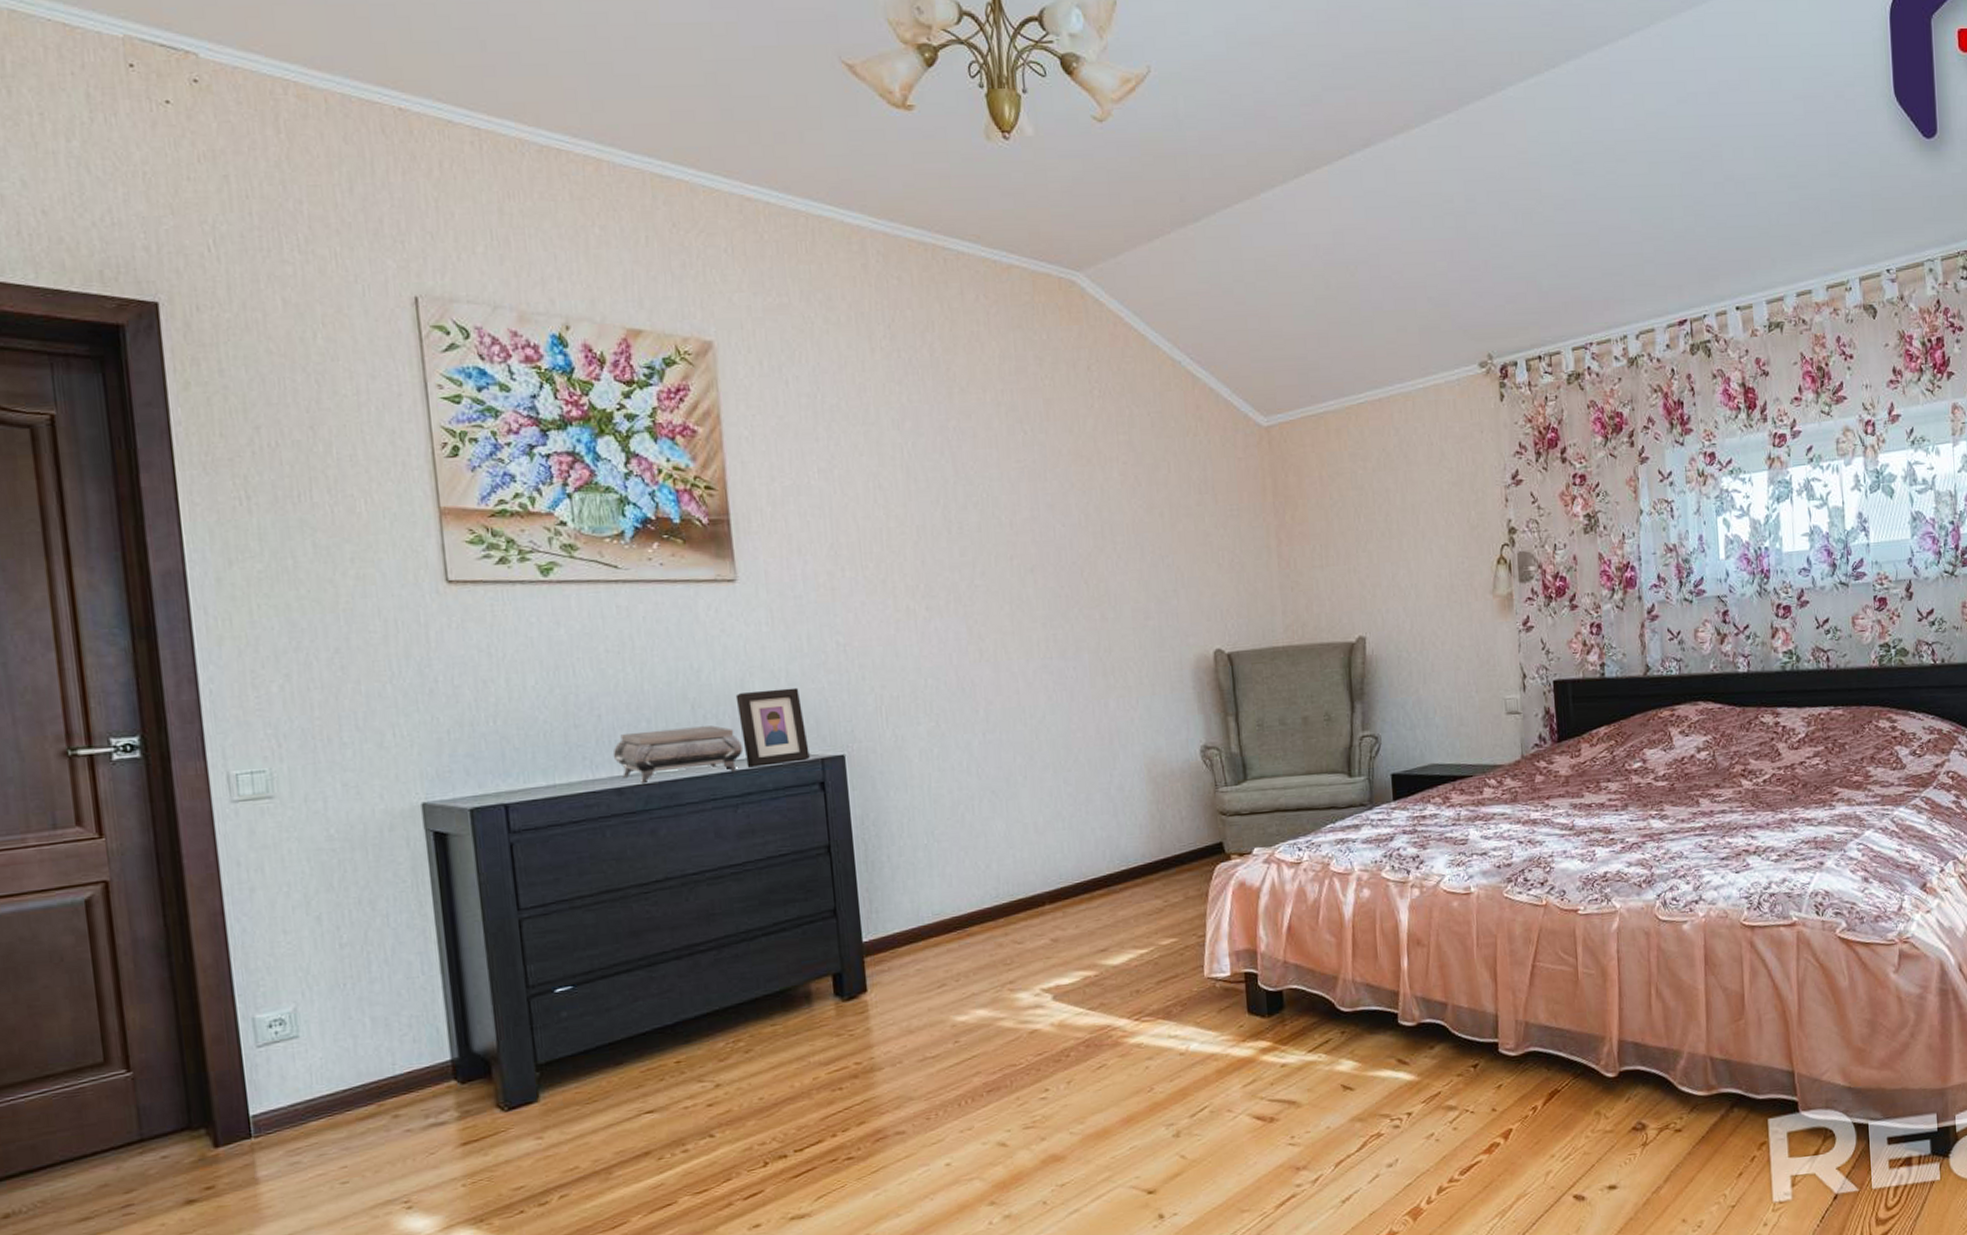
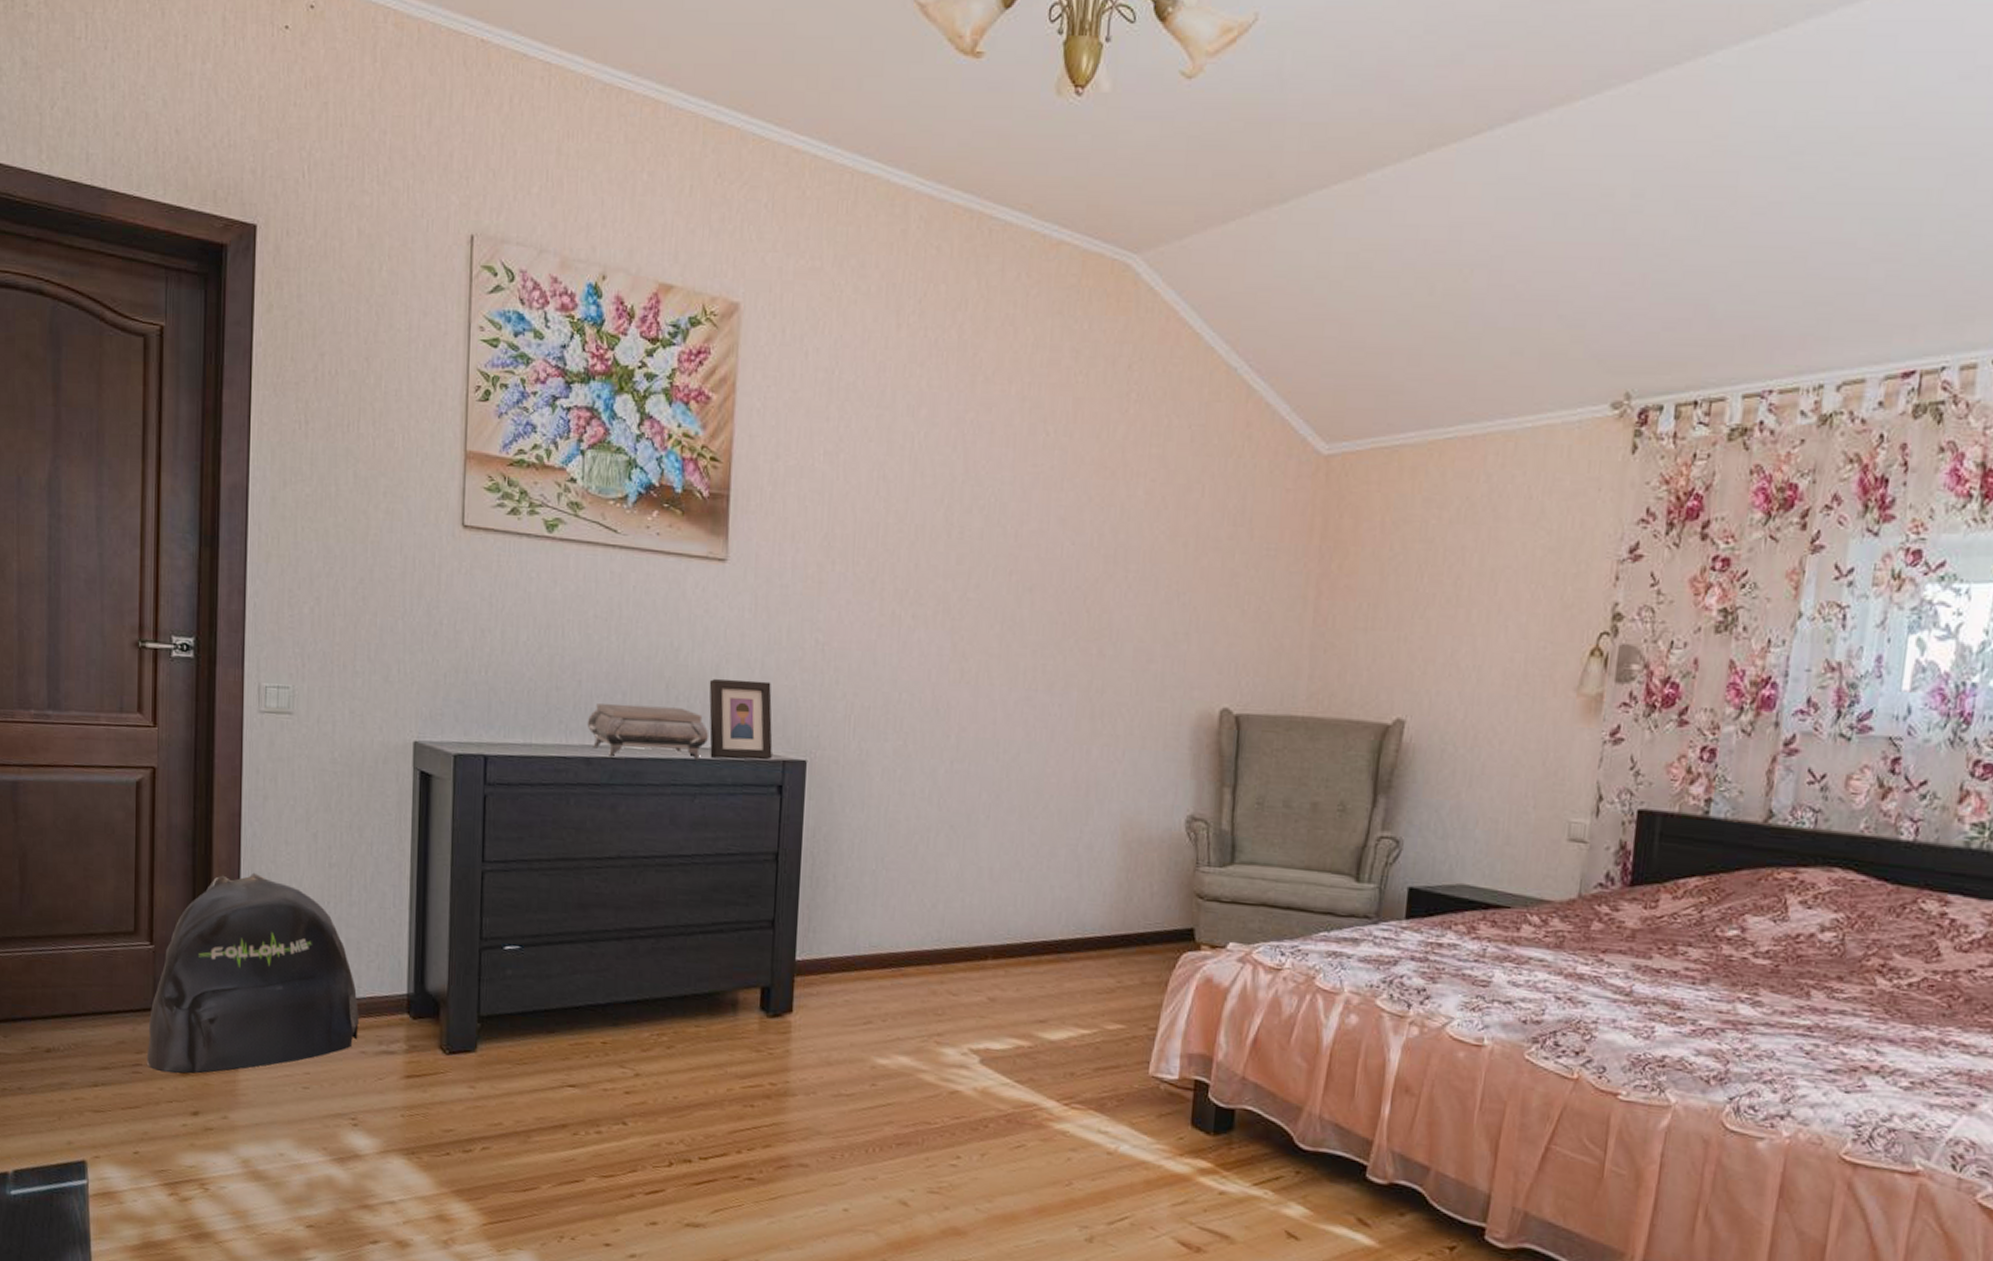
backpack: none [137,970,399,1206] -> present [146,872,359,1074]

